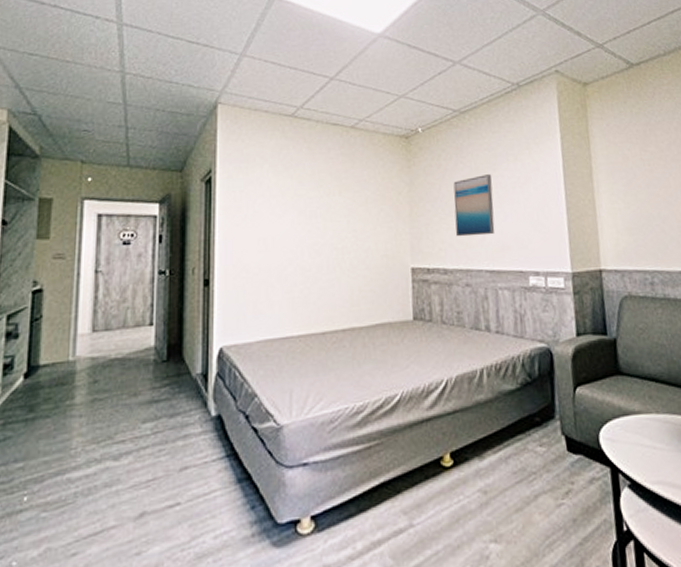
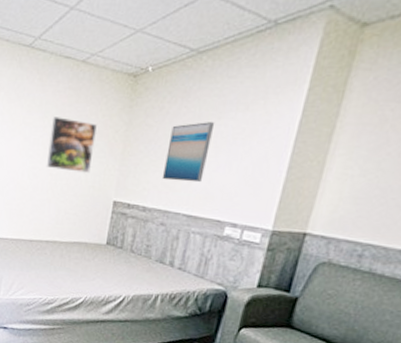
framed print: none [328,184,381,243] -> present [46,117,97,174]

